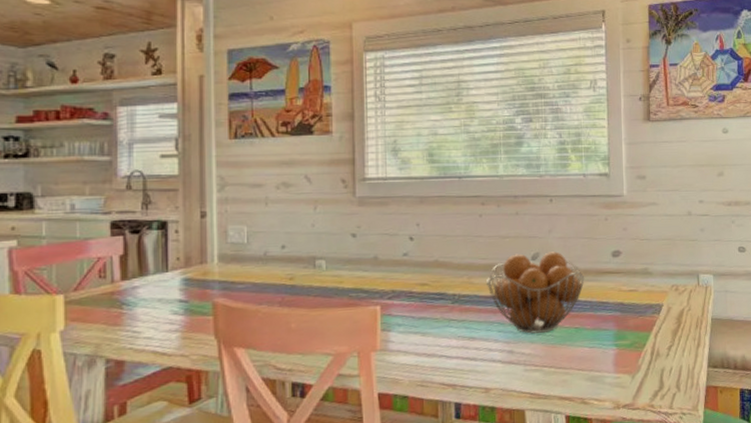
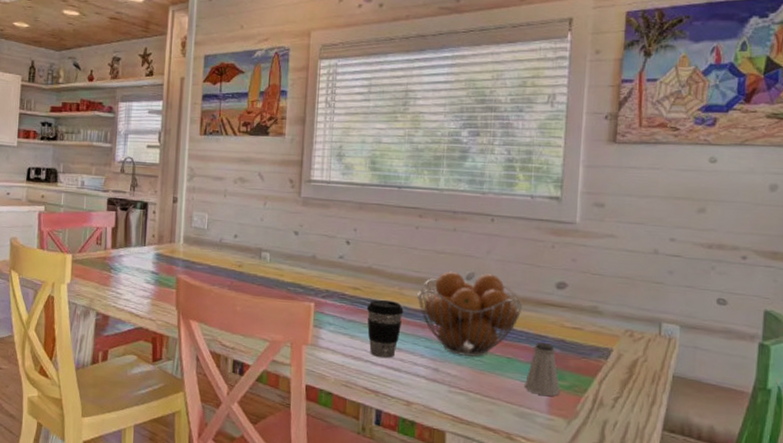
coffee cup: none [436,291,474,350] -> present [366,299,404,358]
saltshaker: none [593,308,624,358] -> present [525,343,560,396]

